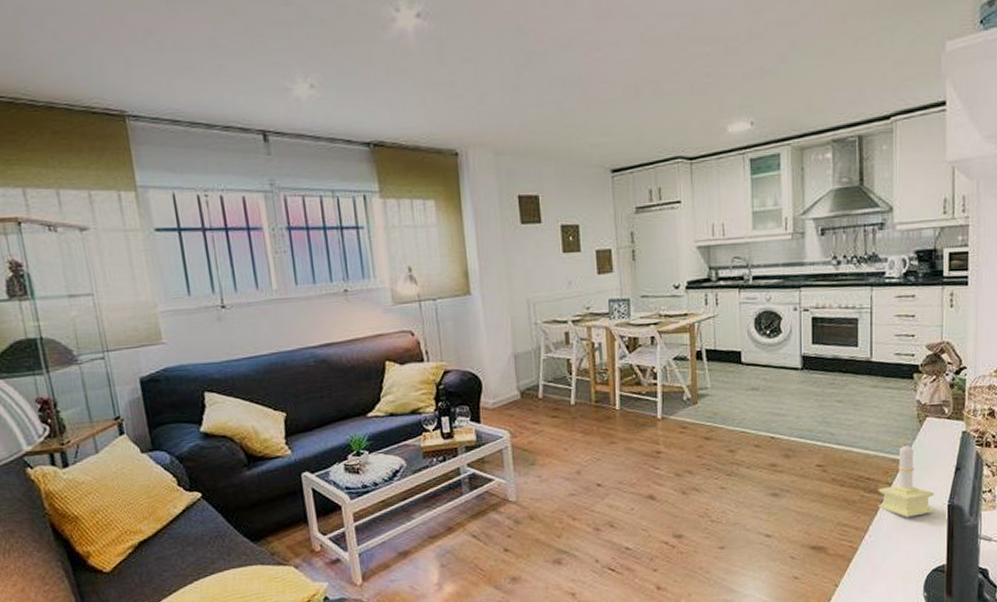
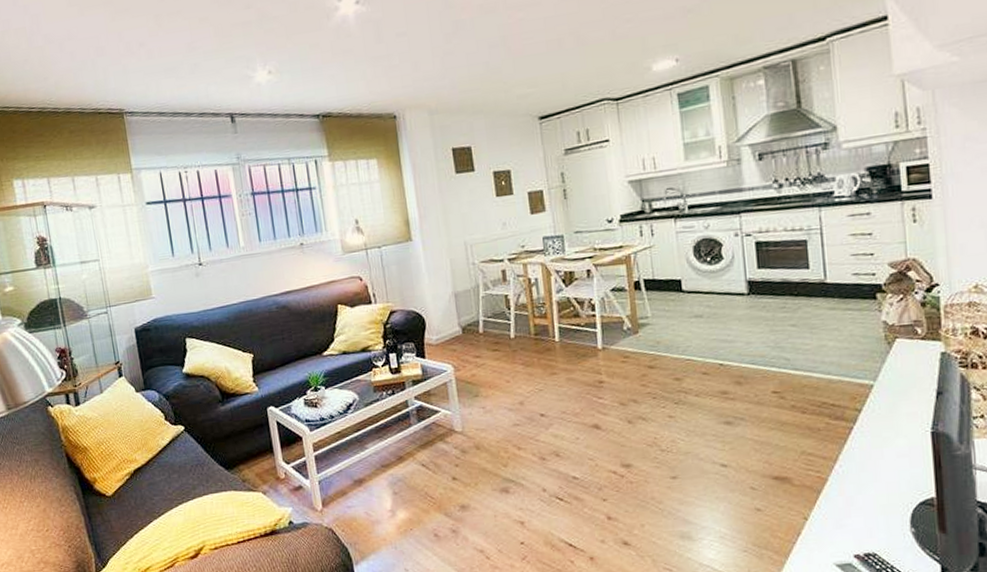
candle: present [878,442,935,517] -> none [845,365,916,446]

